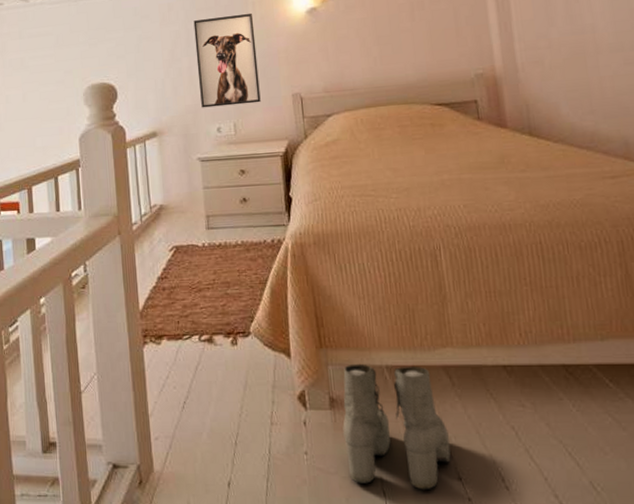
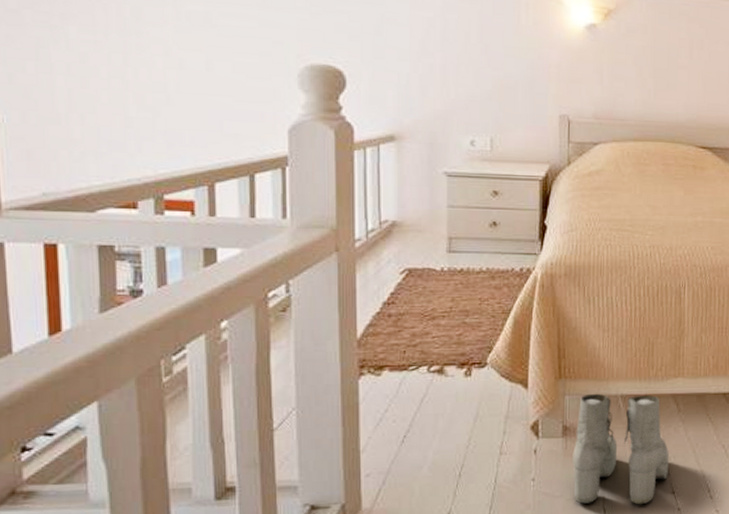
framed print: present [193,13,261,108] -> none [453,10,525,119]

